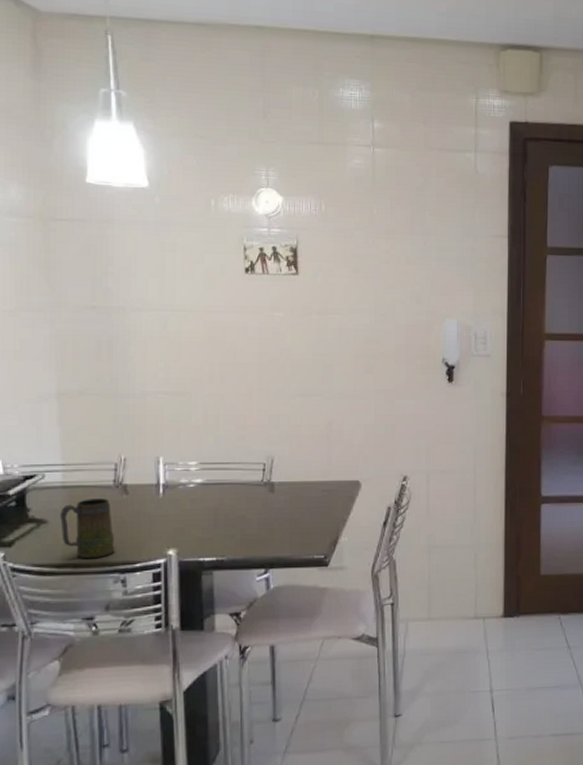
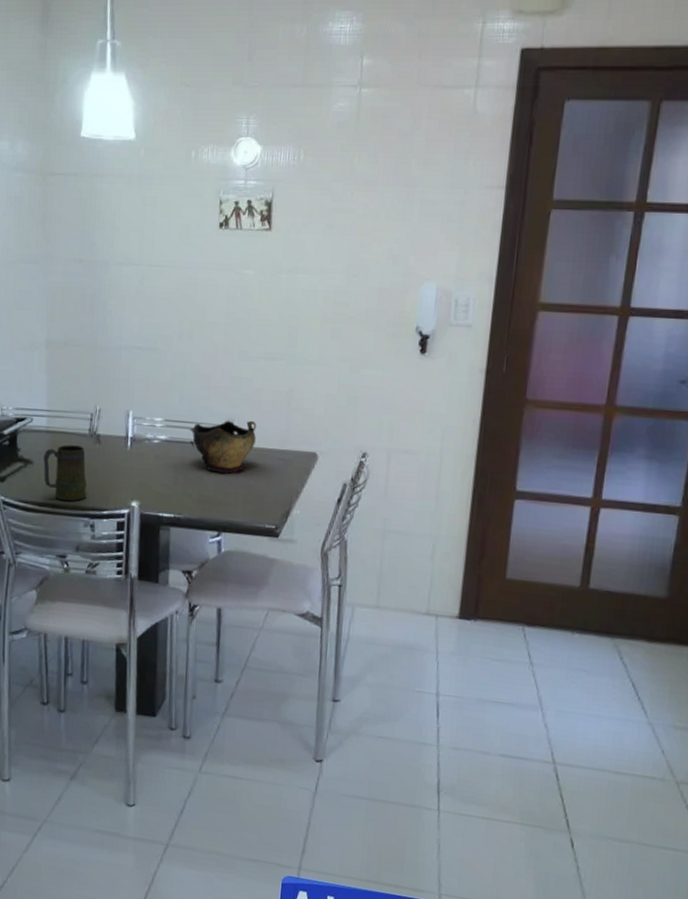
decorative bowl: none [227,456,298,510] -> present [189,420,257,473]

